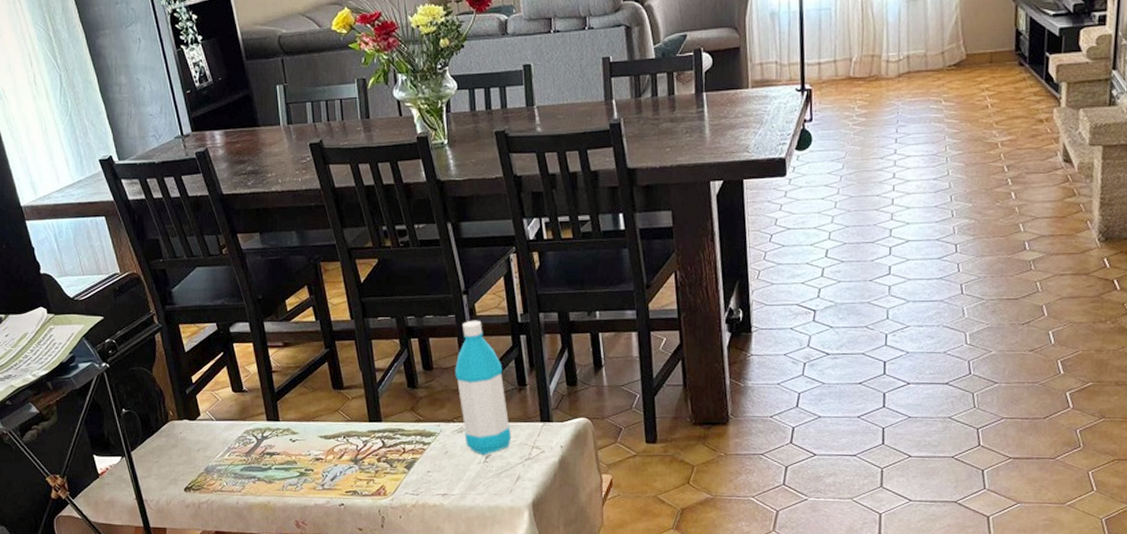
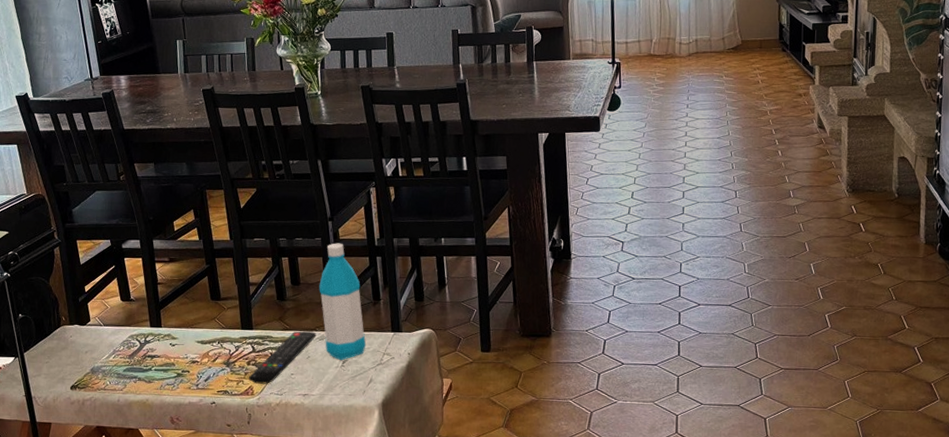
remote control: none [380,423,454,483] -> present [249,331,317,384]

